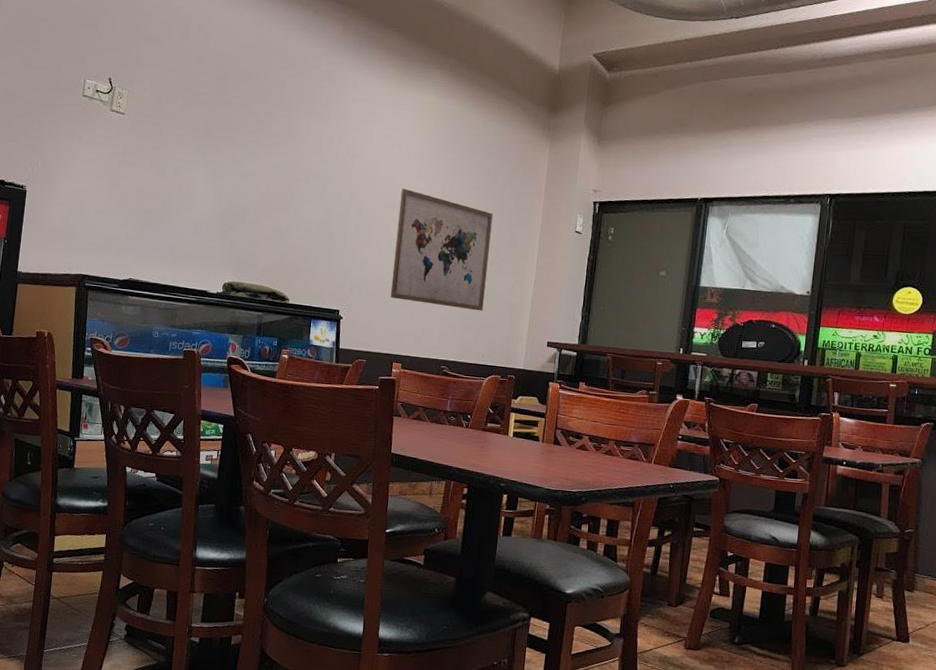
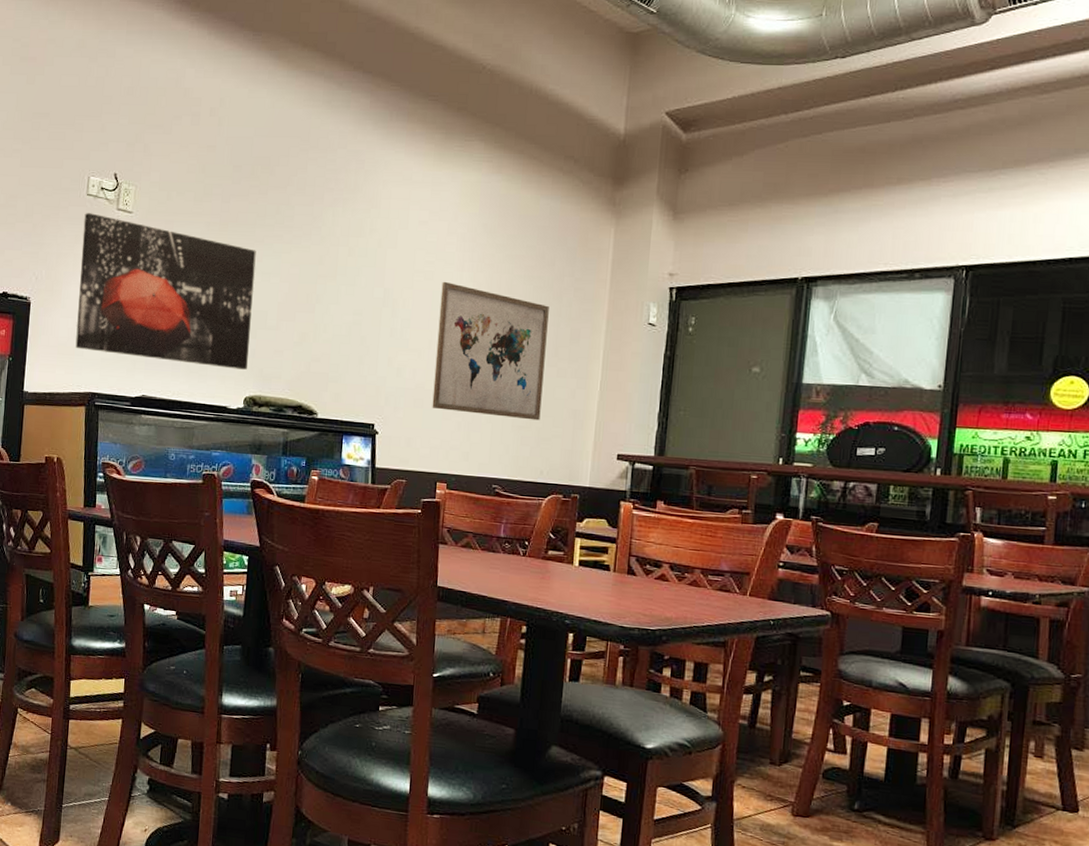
wall art: none [68,112,238,259] -> present [75,213,256,370]

